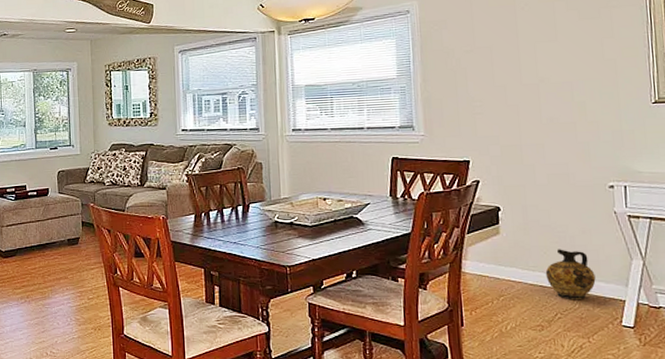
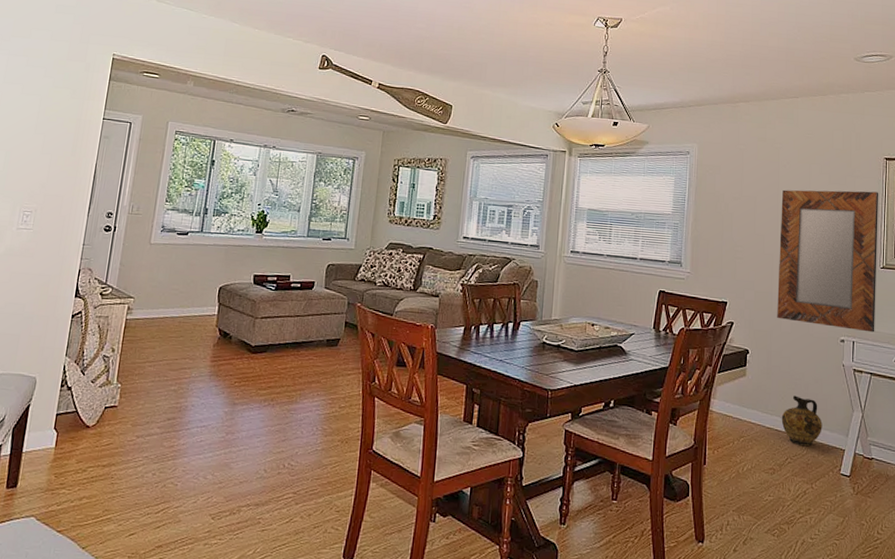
home mirror: none [522,20,651,174] -> present [777,189,879,333]

